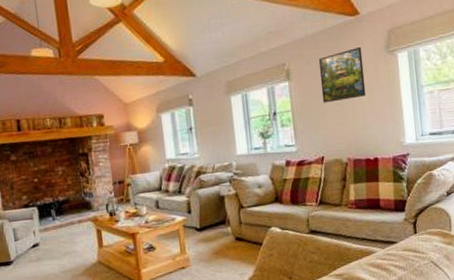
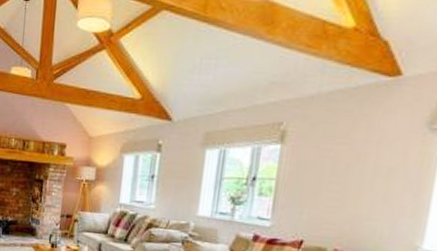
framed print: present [318,46,366,103] -> none [319,116,393,180]

